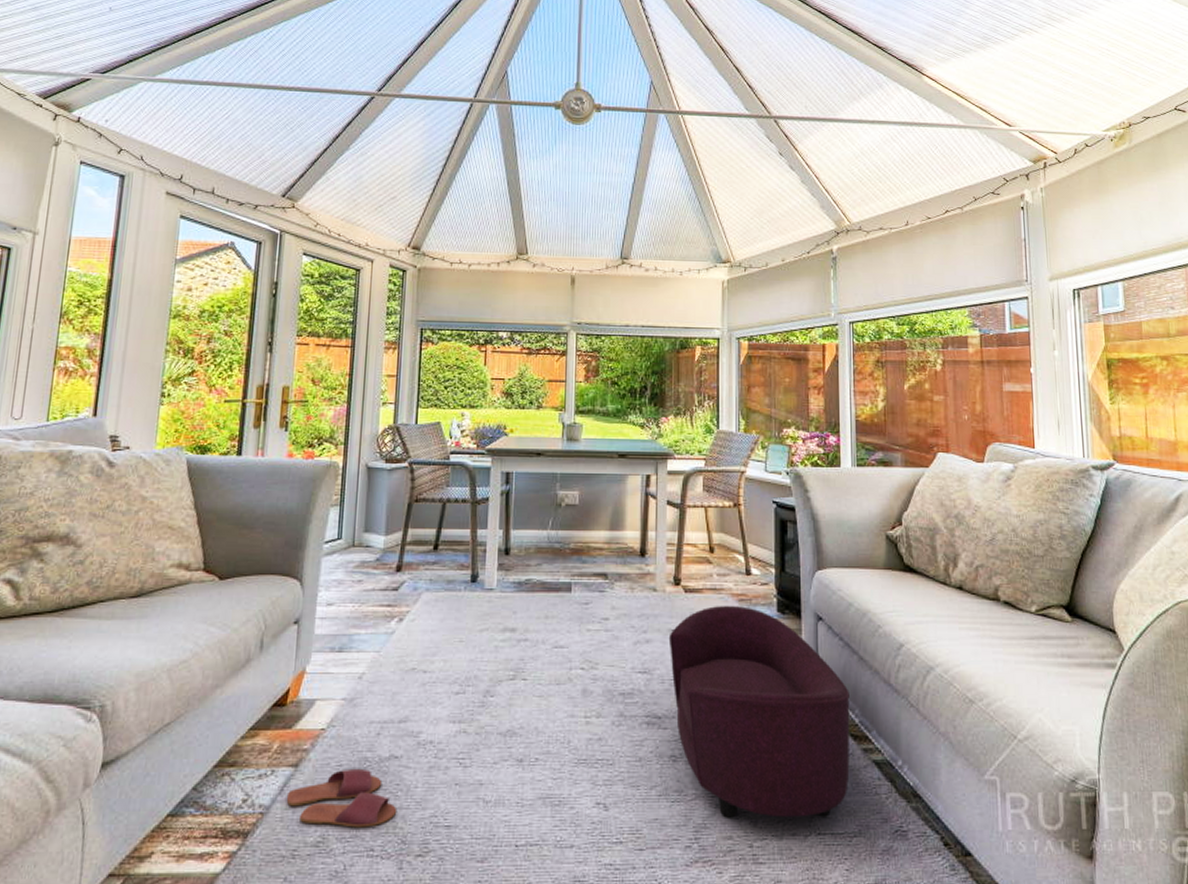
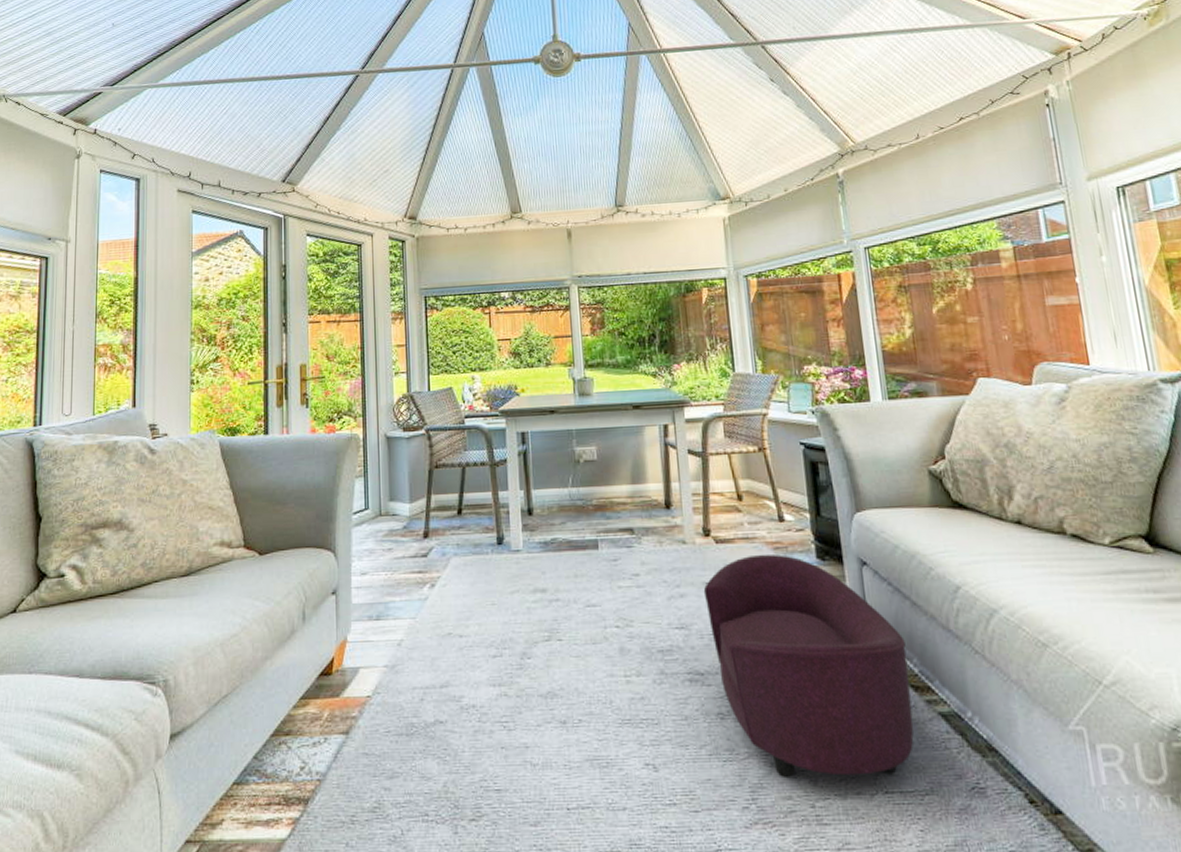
slippers: present [286,768,396,828] -> none [340,734,446,793]

